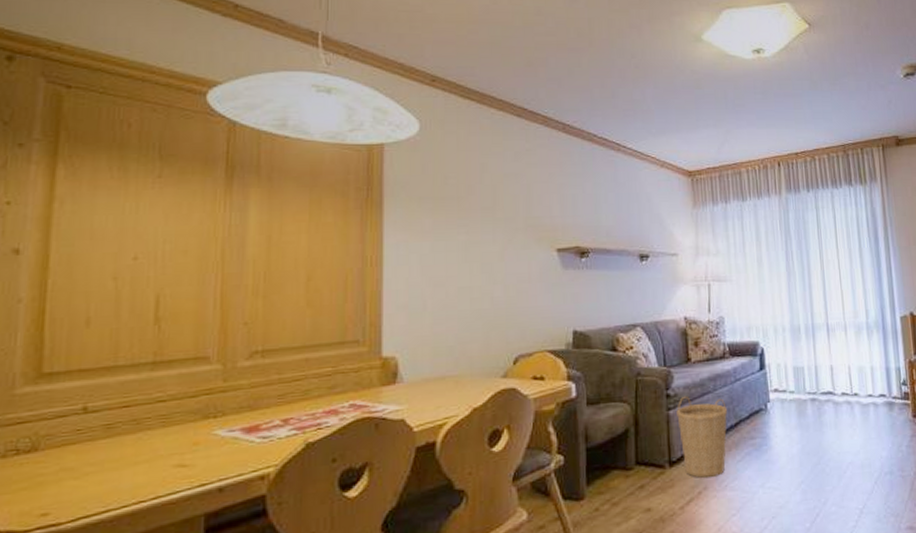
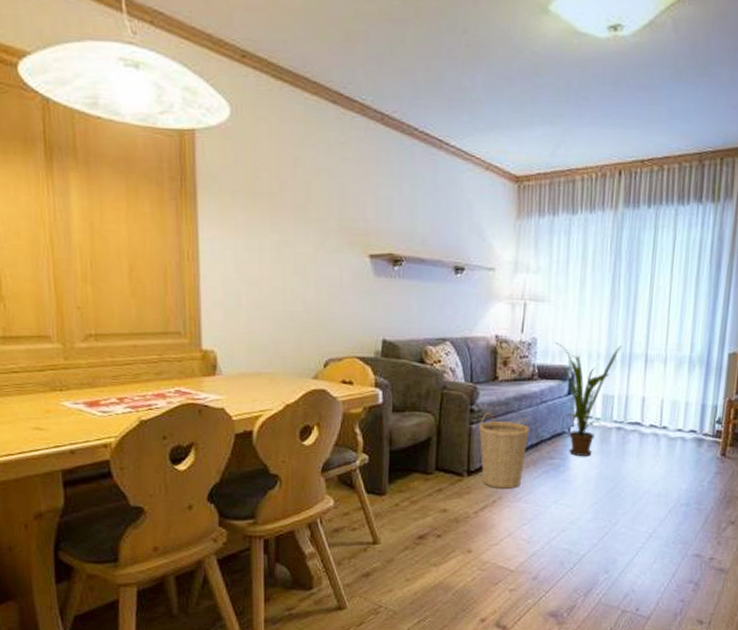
house plant: none [742,317,805,433] -> present [556,342,623,456]

